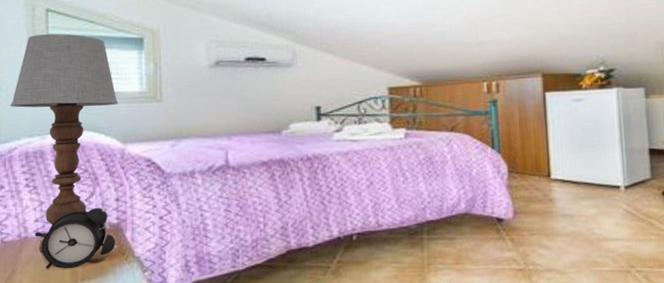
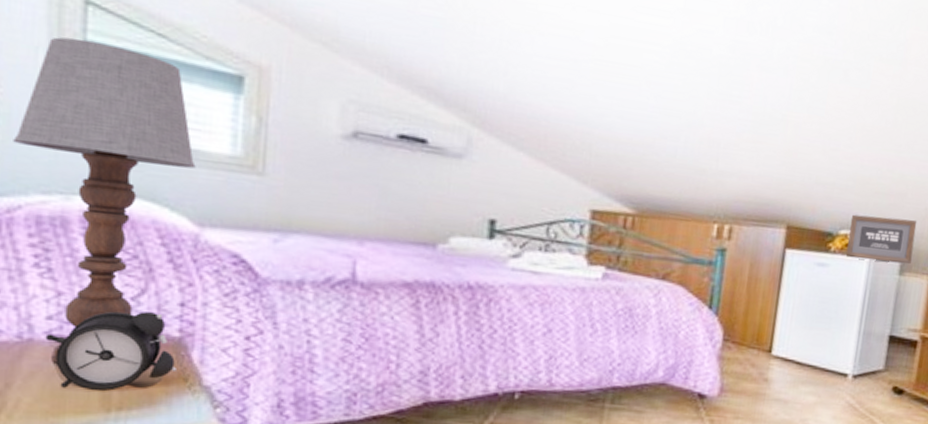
picture frame: none [593,52,654,91] -> present [845,214,917,265]

